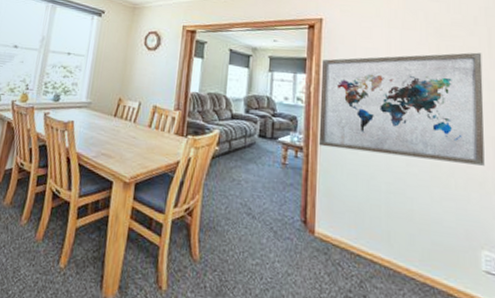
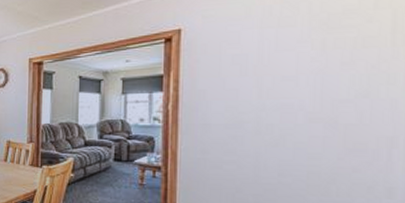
wall art: present [318,52,485,166] -> none [178,41,382,169]

